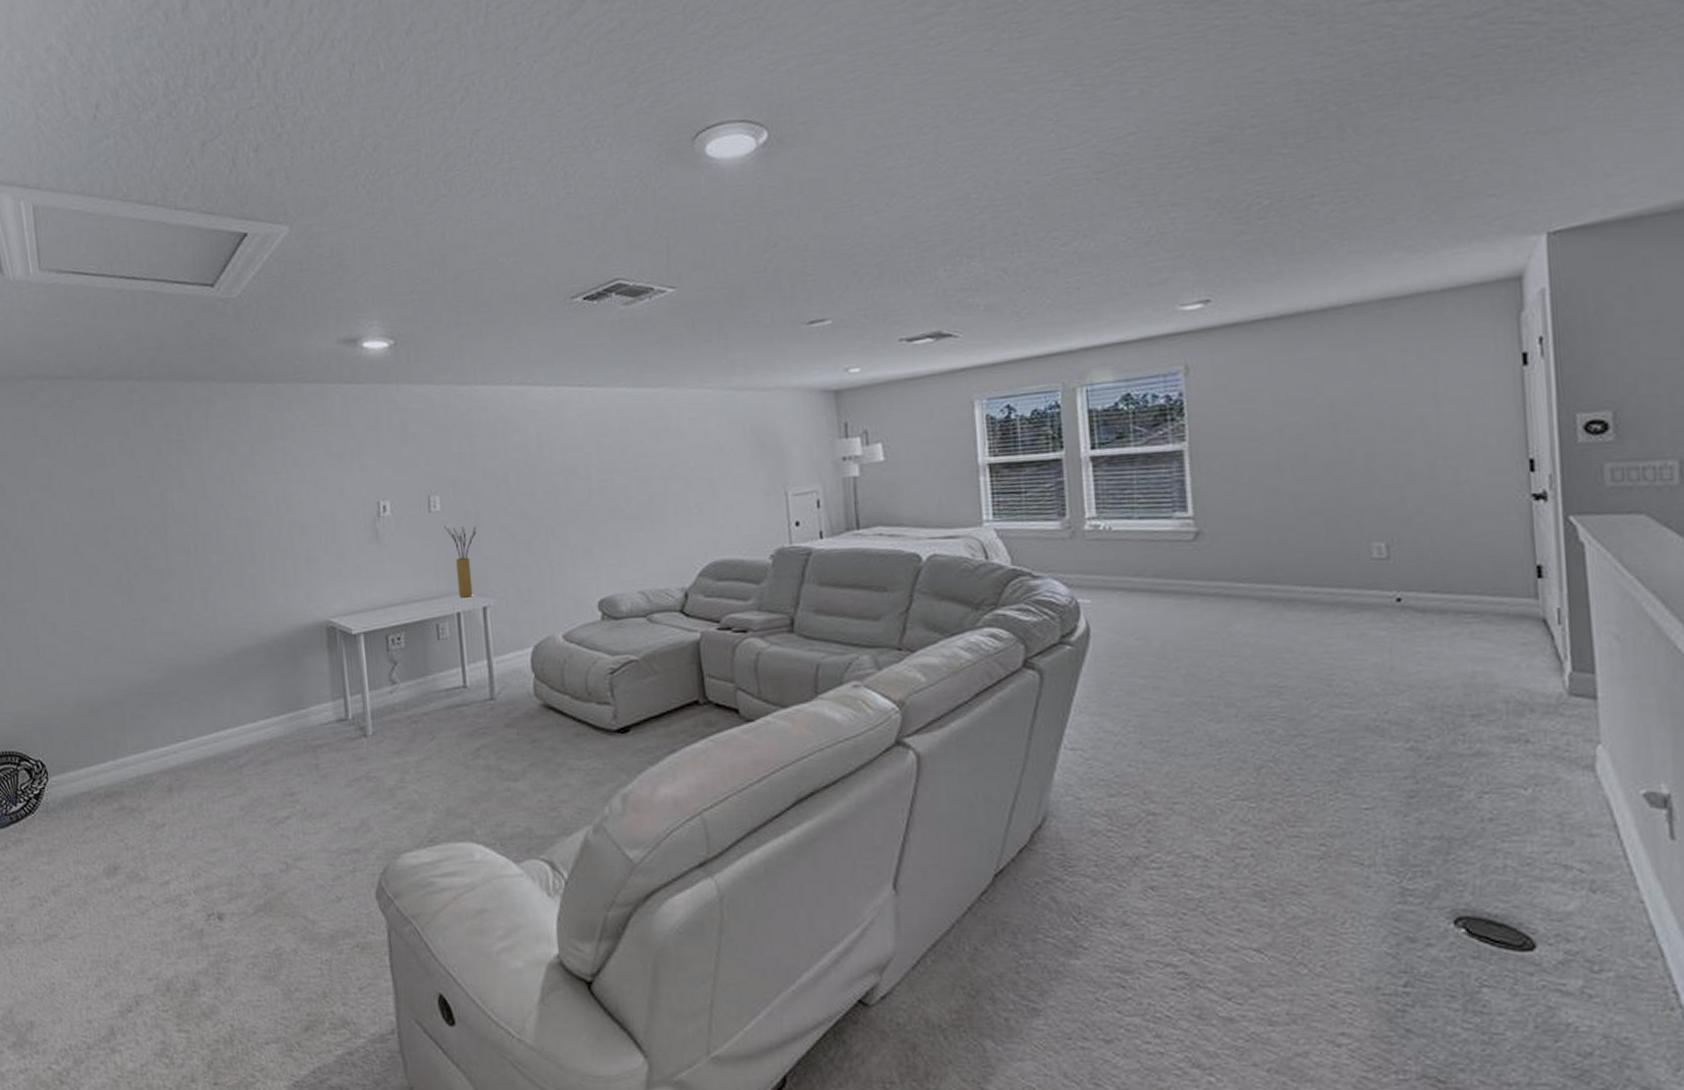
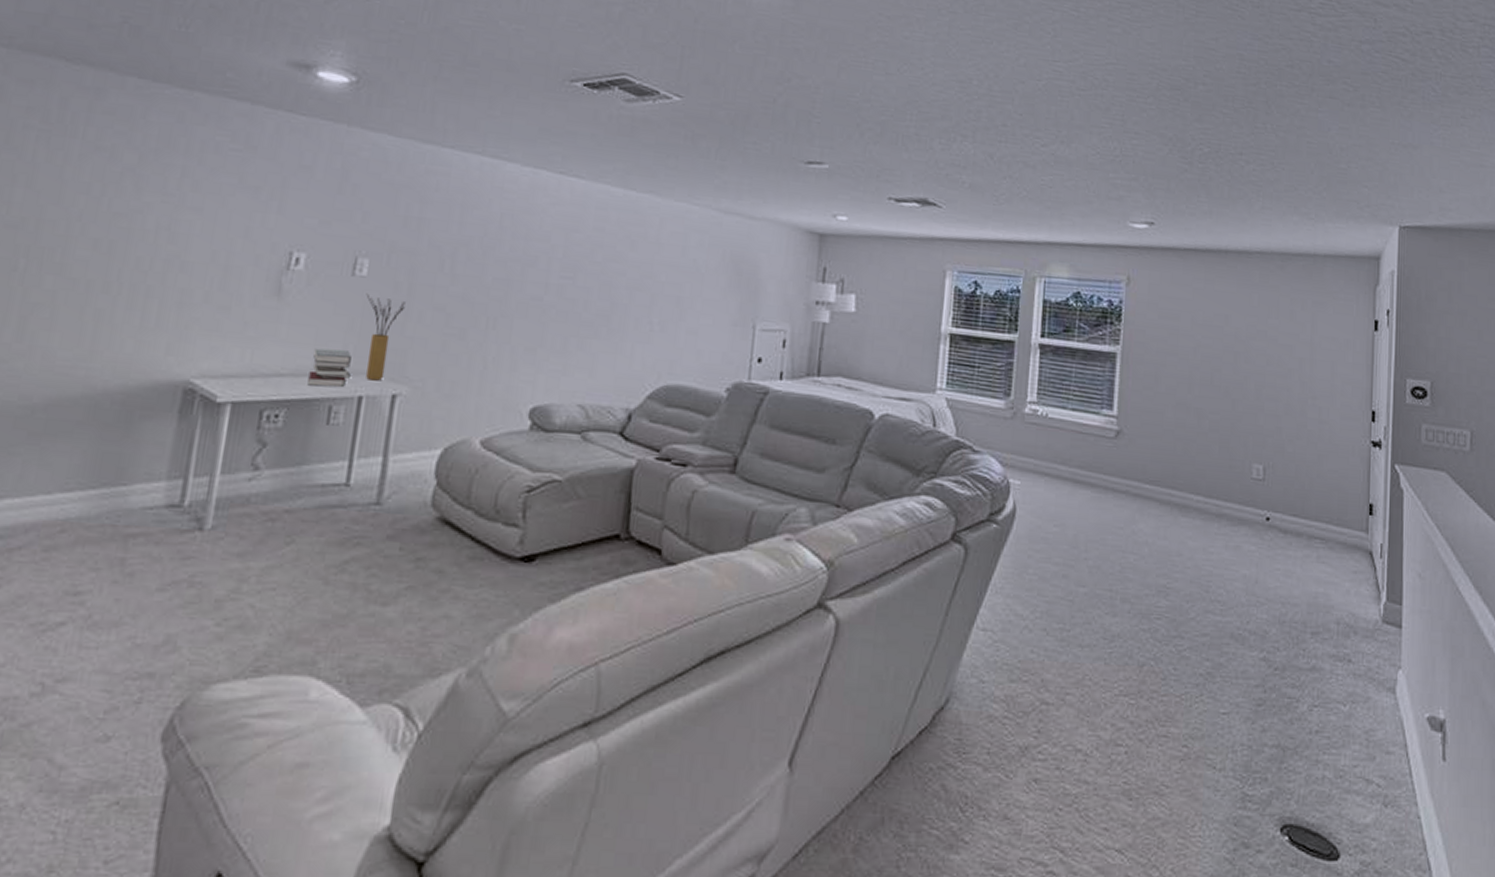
books: none [414,576,447,610] -> present [307,348,352,388]

